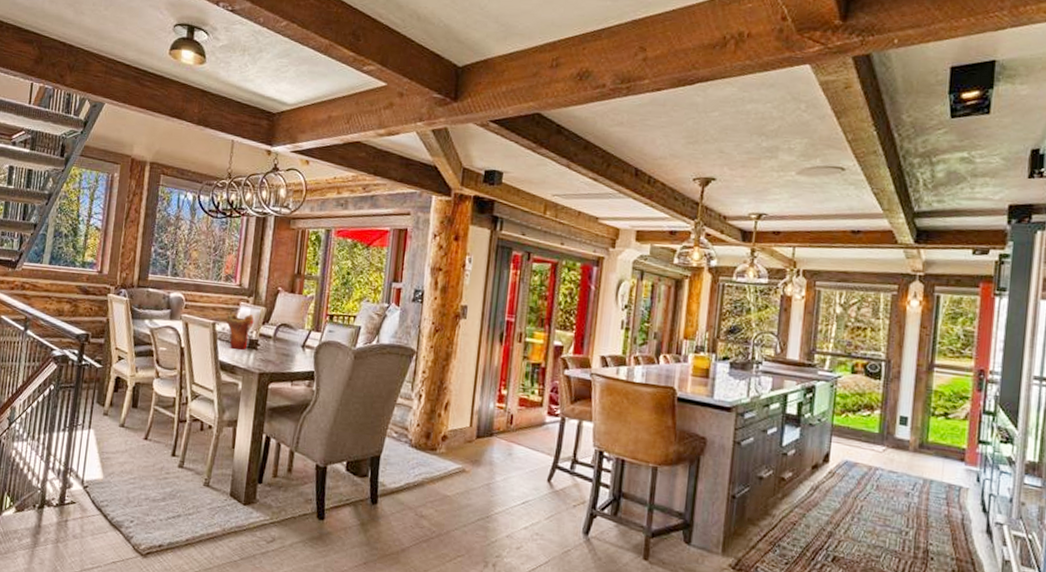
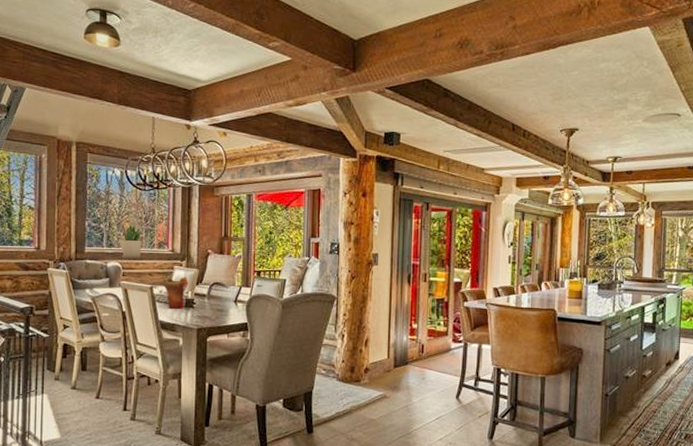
planter: none [185,253,210,292] -> present [121,224,142,259]

